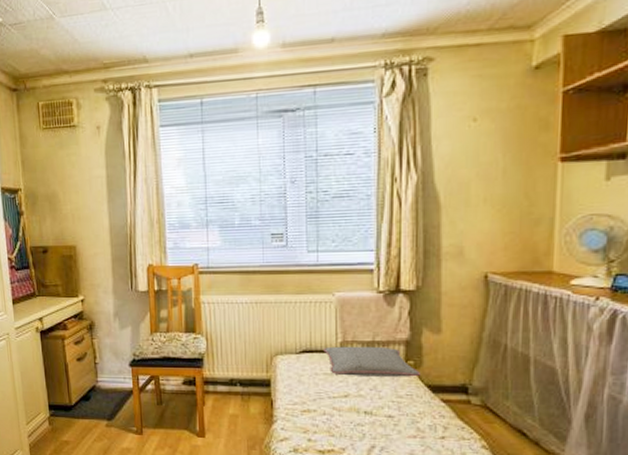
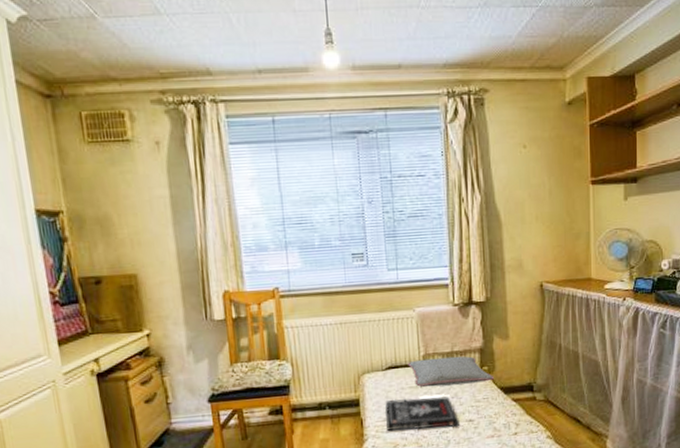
book: none [296,384,377,421] -> present [384,396,459,431]

